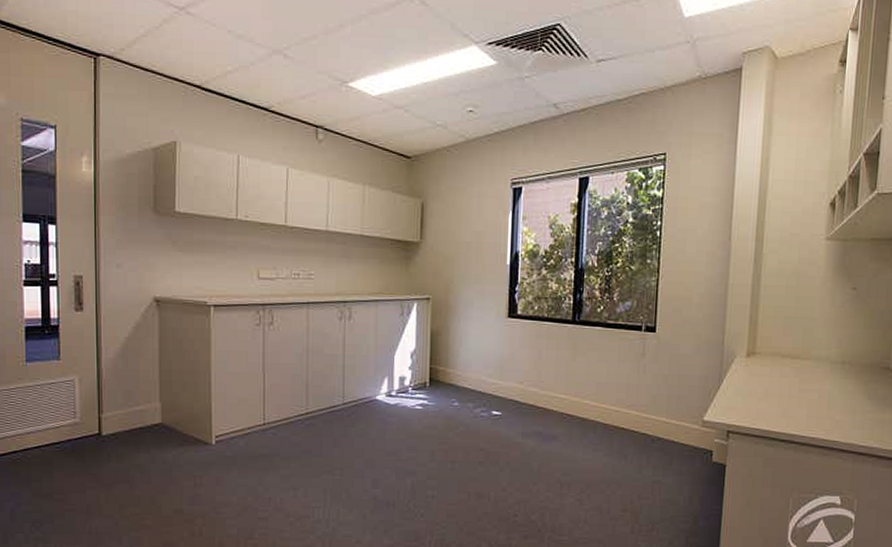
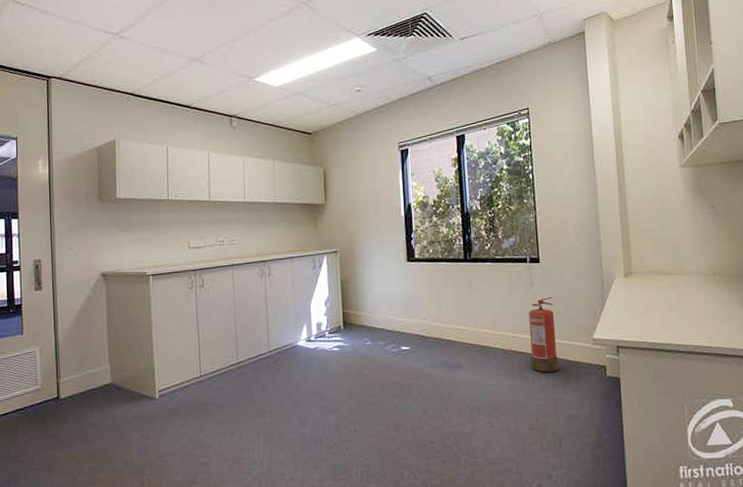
fire extinguisher: none [632,371,665,453] -> present [529,297,559,373]

